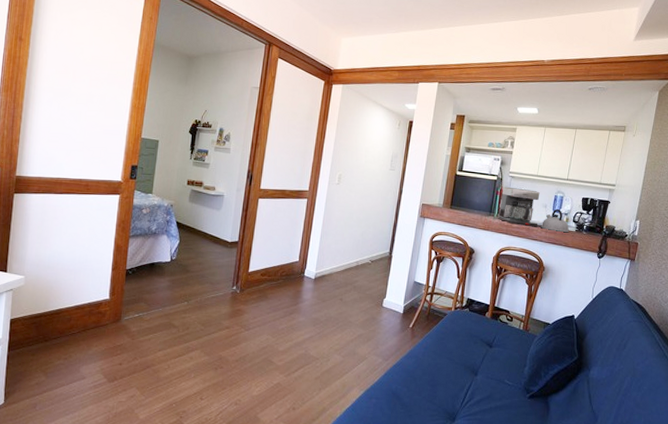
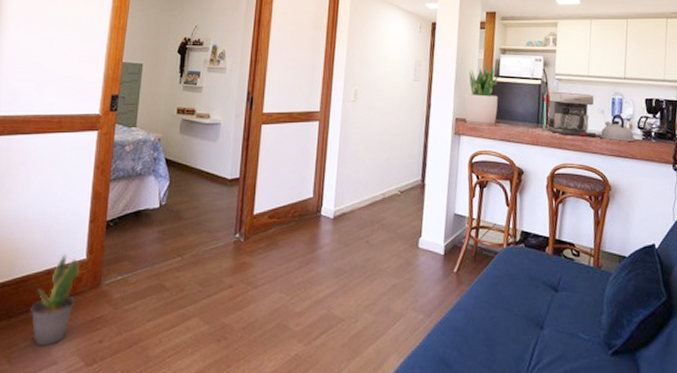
potted plant: none [63,293,104,365] -> present [31,253,80,347]
planter: none [431,161,461,213] -> present [465,66,498,127]

